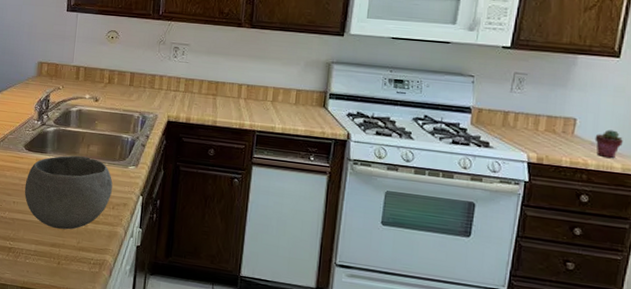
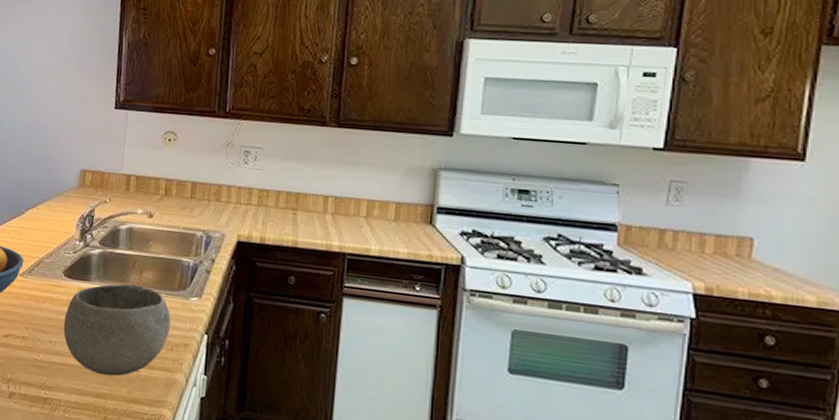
potted succulent: present [594,129,623,159] -> none [779,252,816,290]

